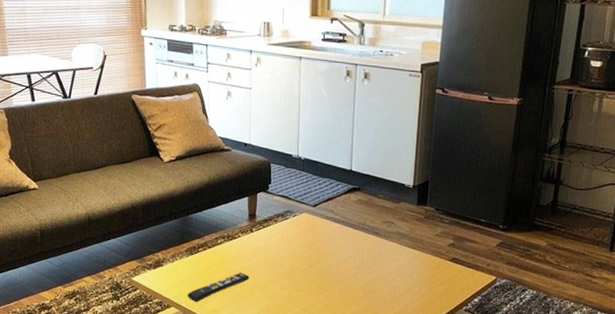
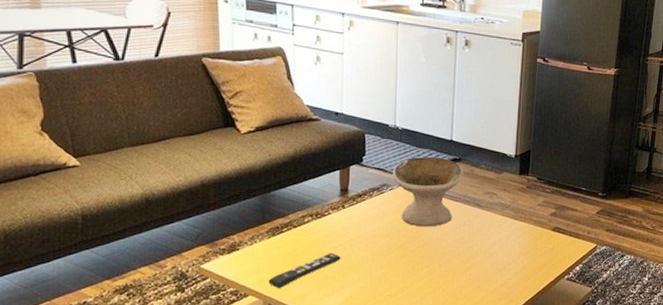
bowl: none [295,185,362,253] -> present [392,156,463,227]

